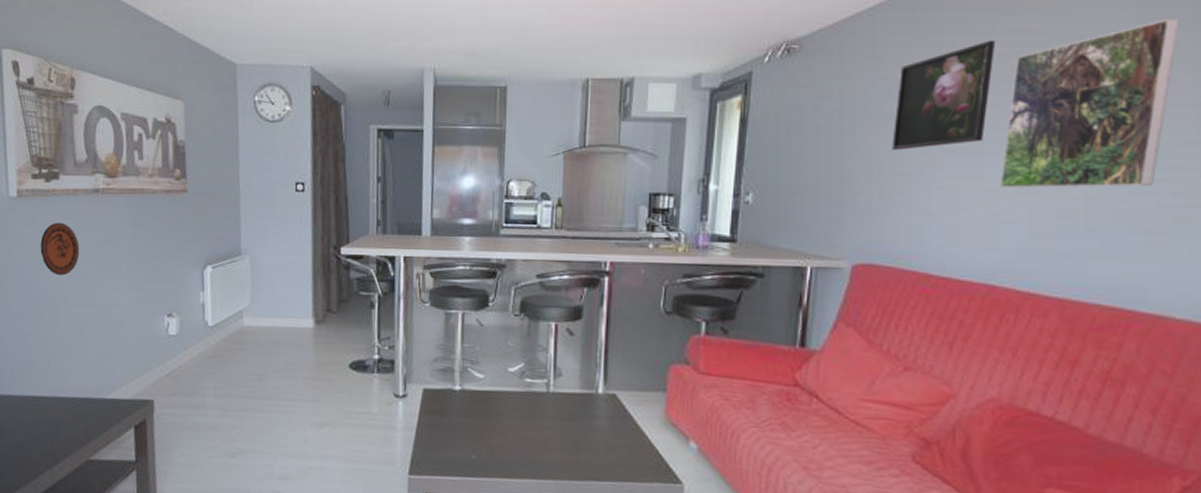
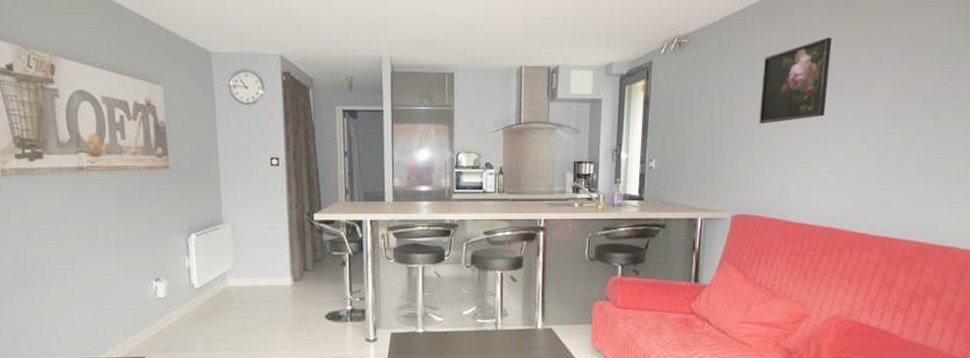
decorative plate: present [40,222,80,276] -> none [26,198,67,248]
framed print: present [999,18,1180,189] -> none [837,22,959,153]

